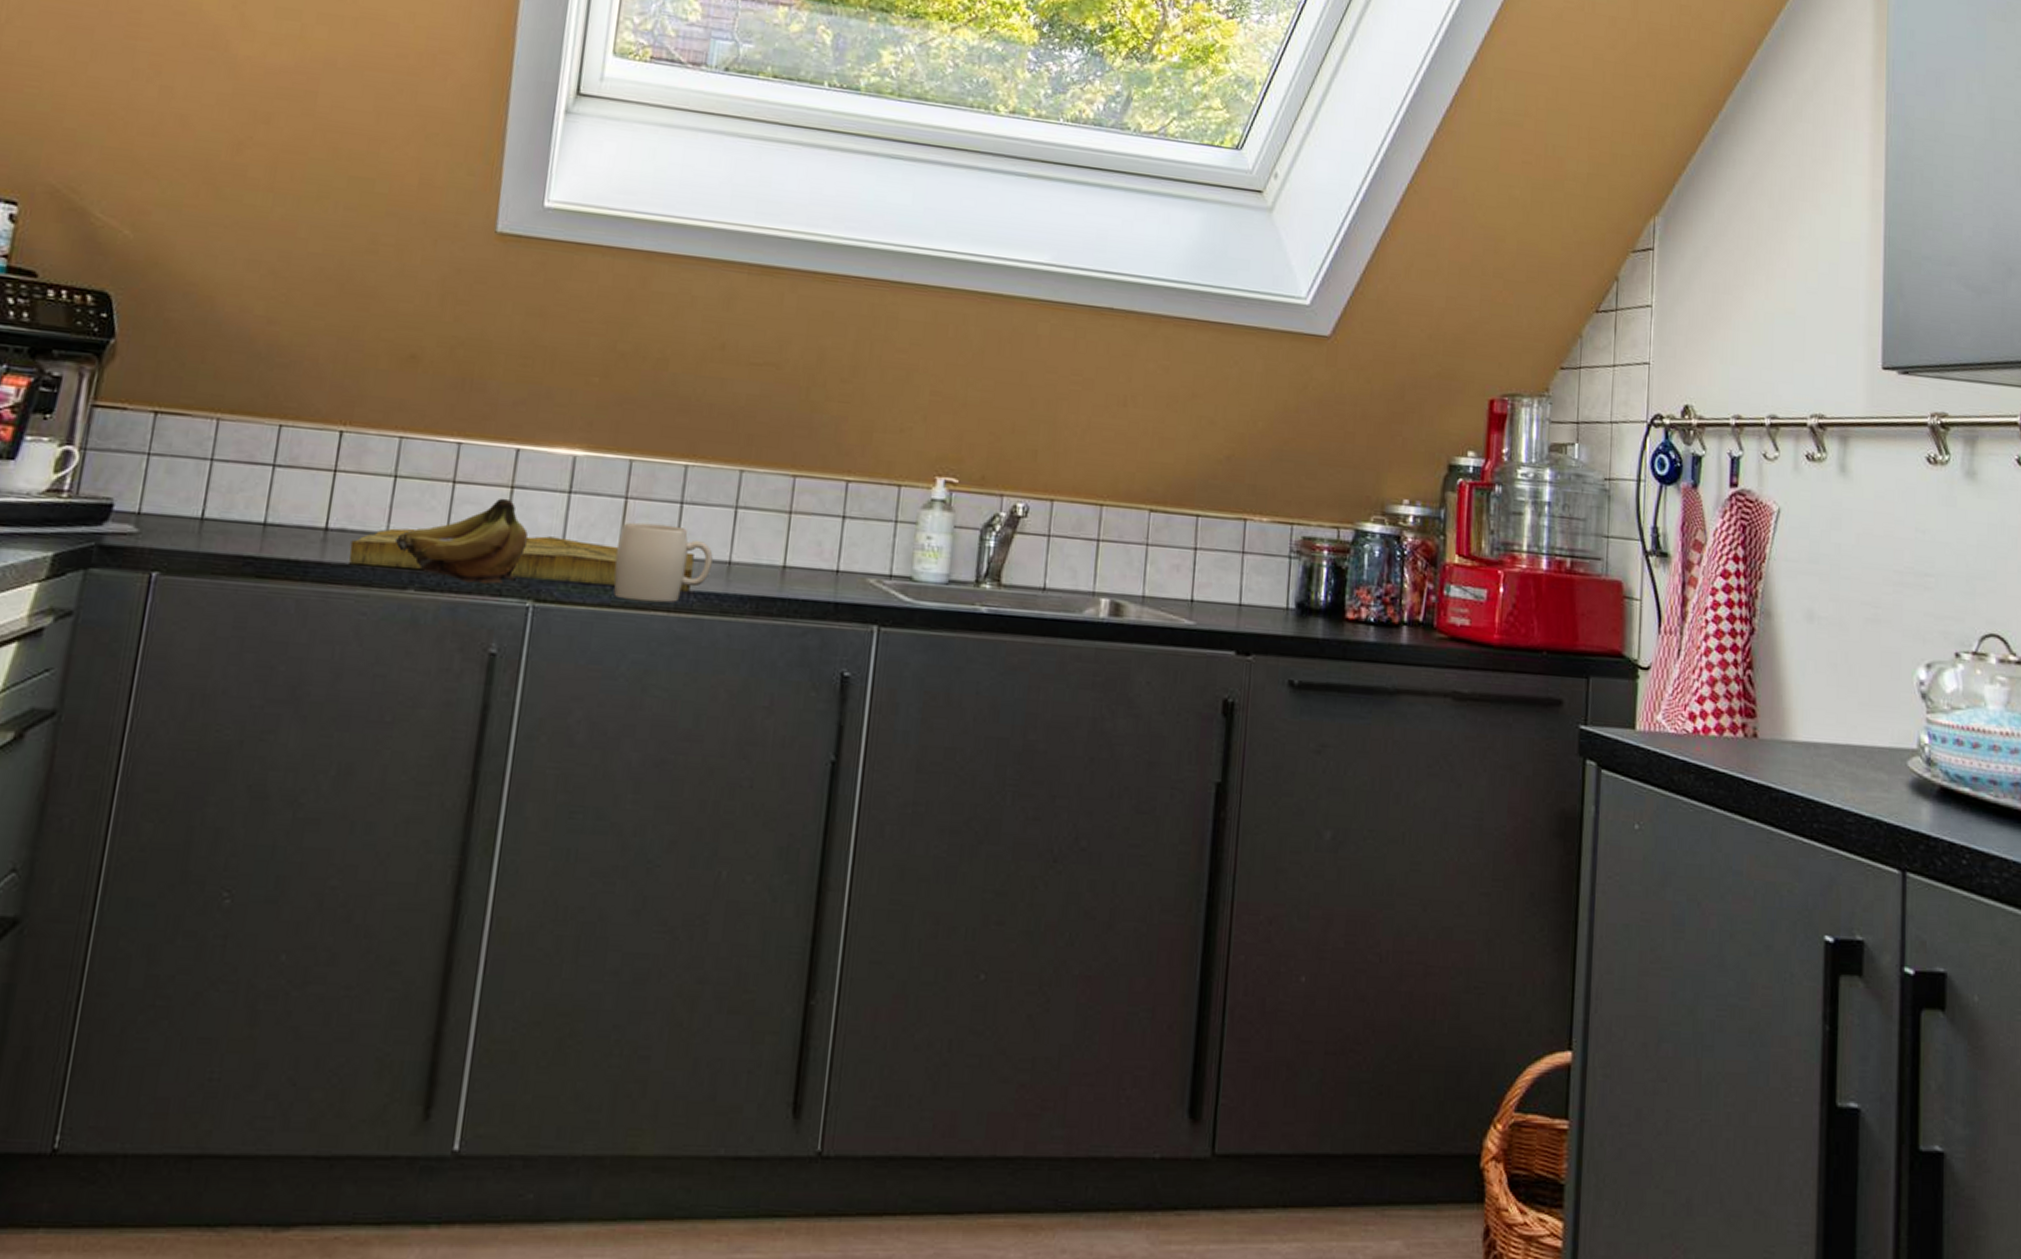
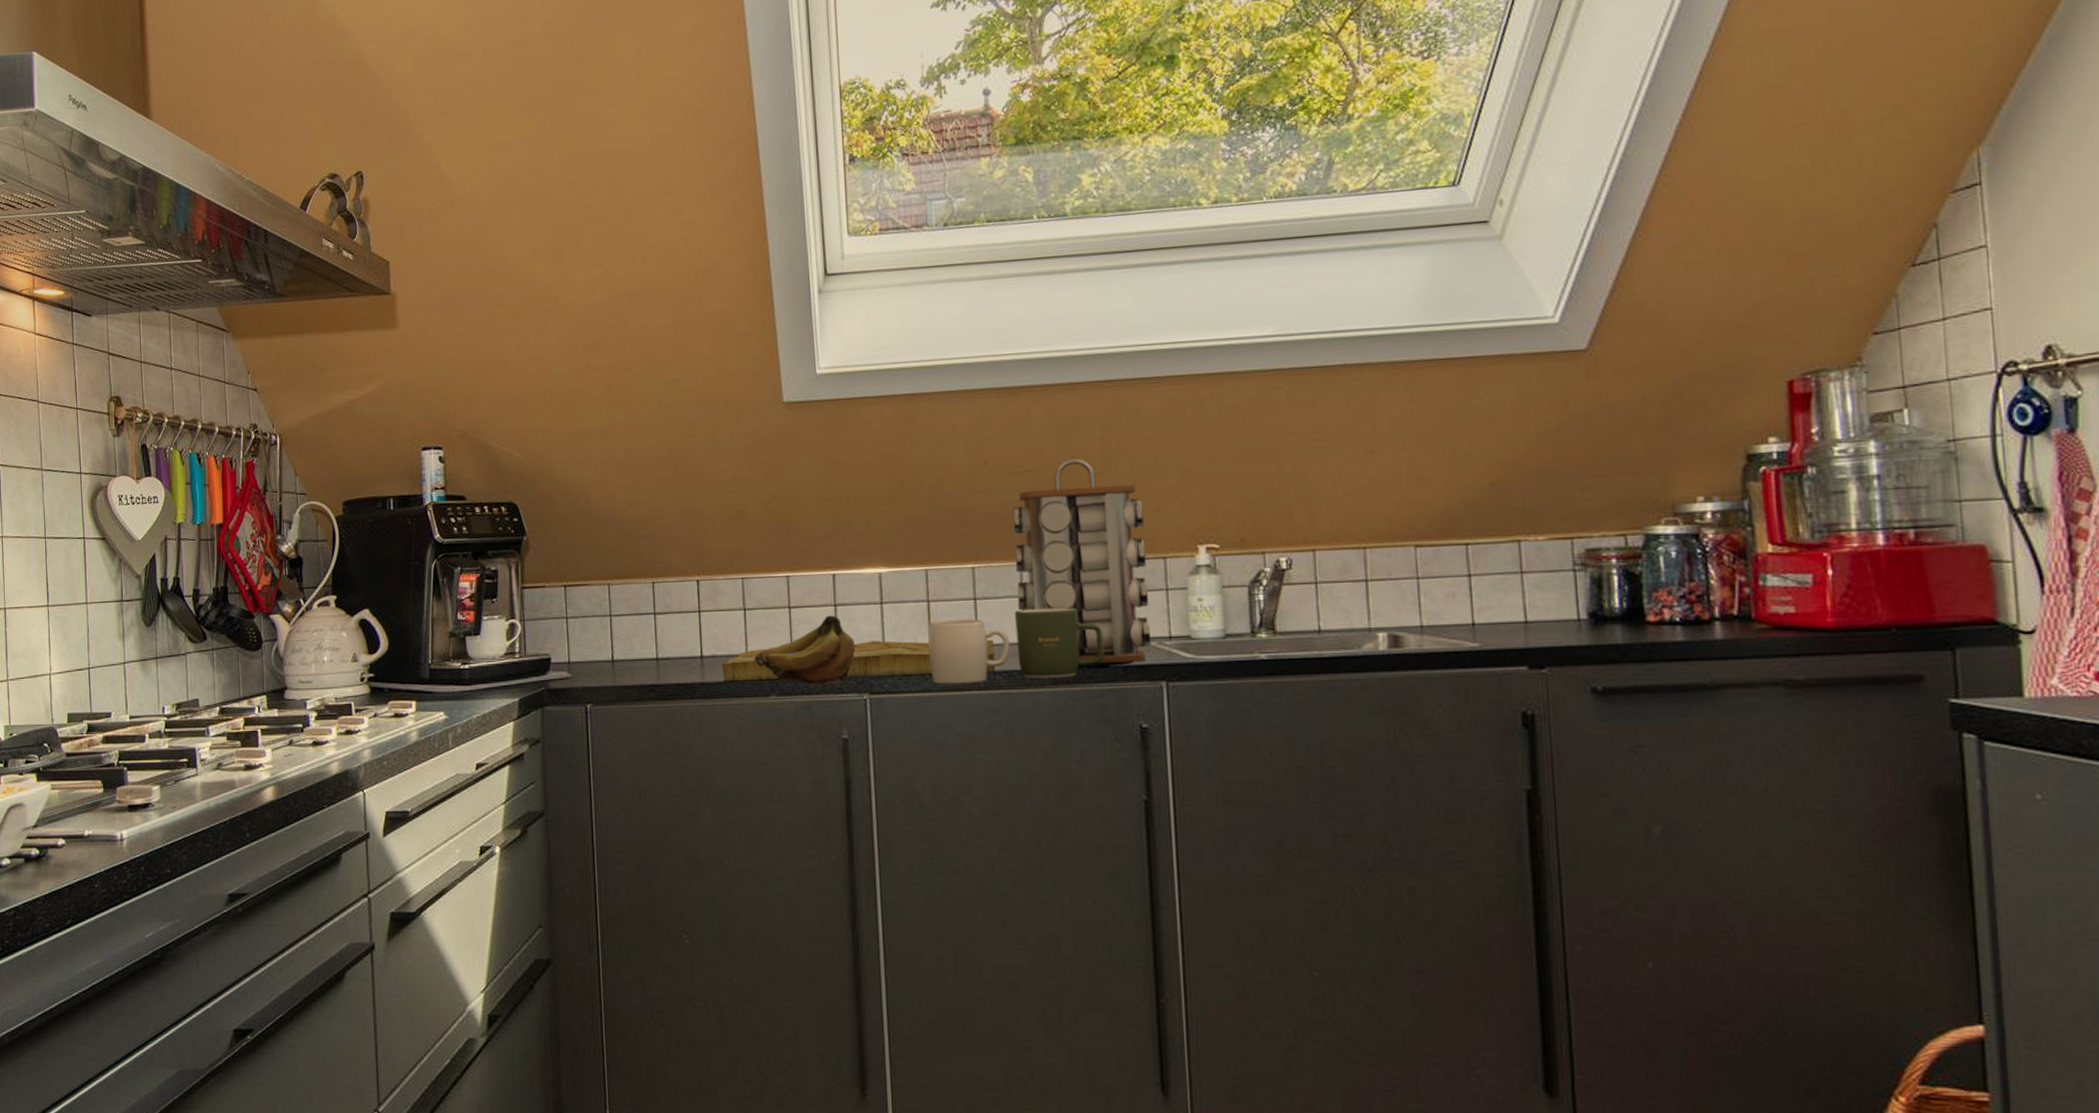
mug: none [718,522,820,609] -> present [1015,607,1105,679]
spice rack: none [729,358,886,602] -> present [1012,458,1151,667]

